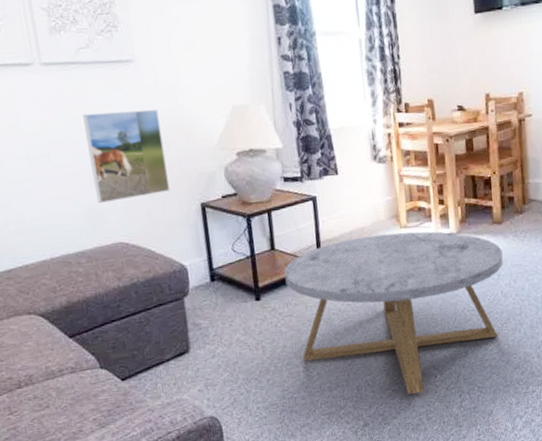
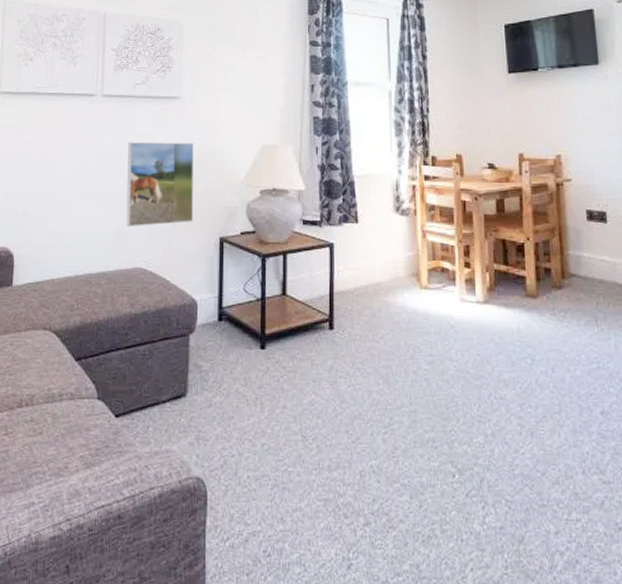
coffee table: present [284,231,503,394] -> none [293,293,538,494]

